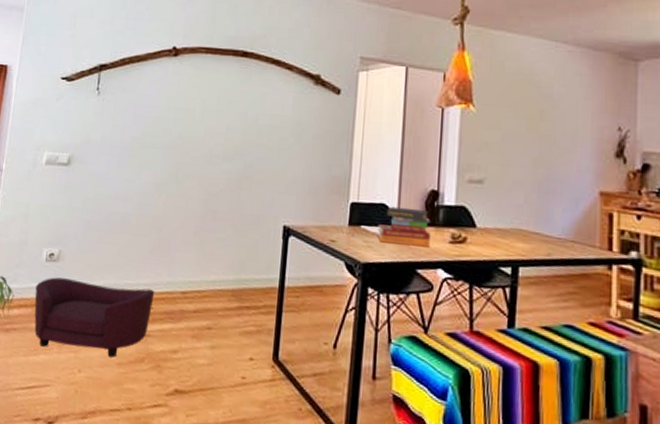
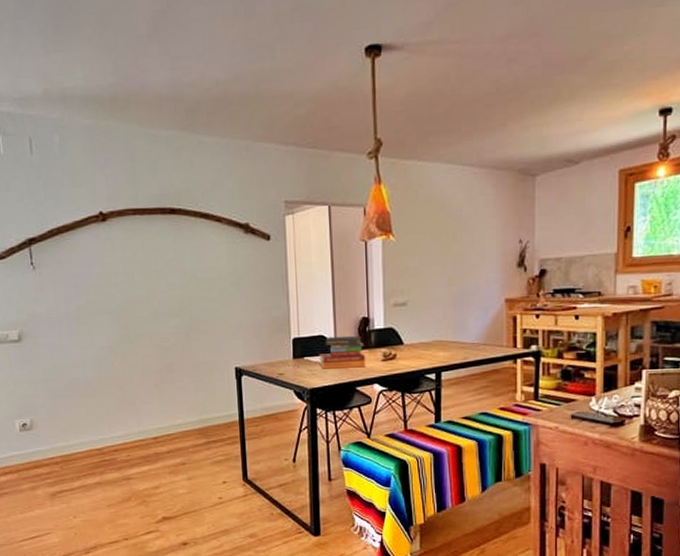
dog bed: present [34,277,155,357] -> none [16,440,129,503]

